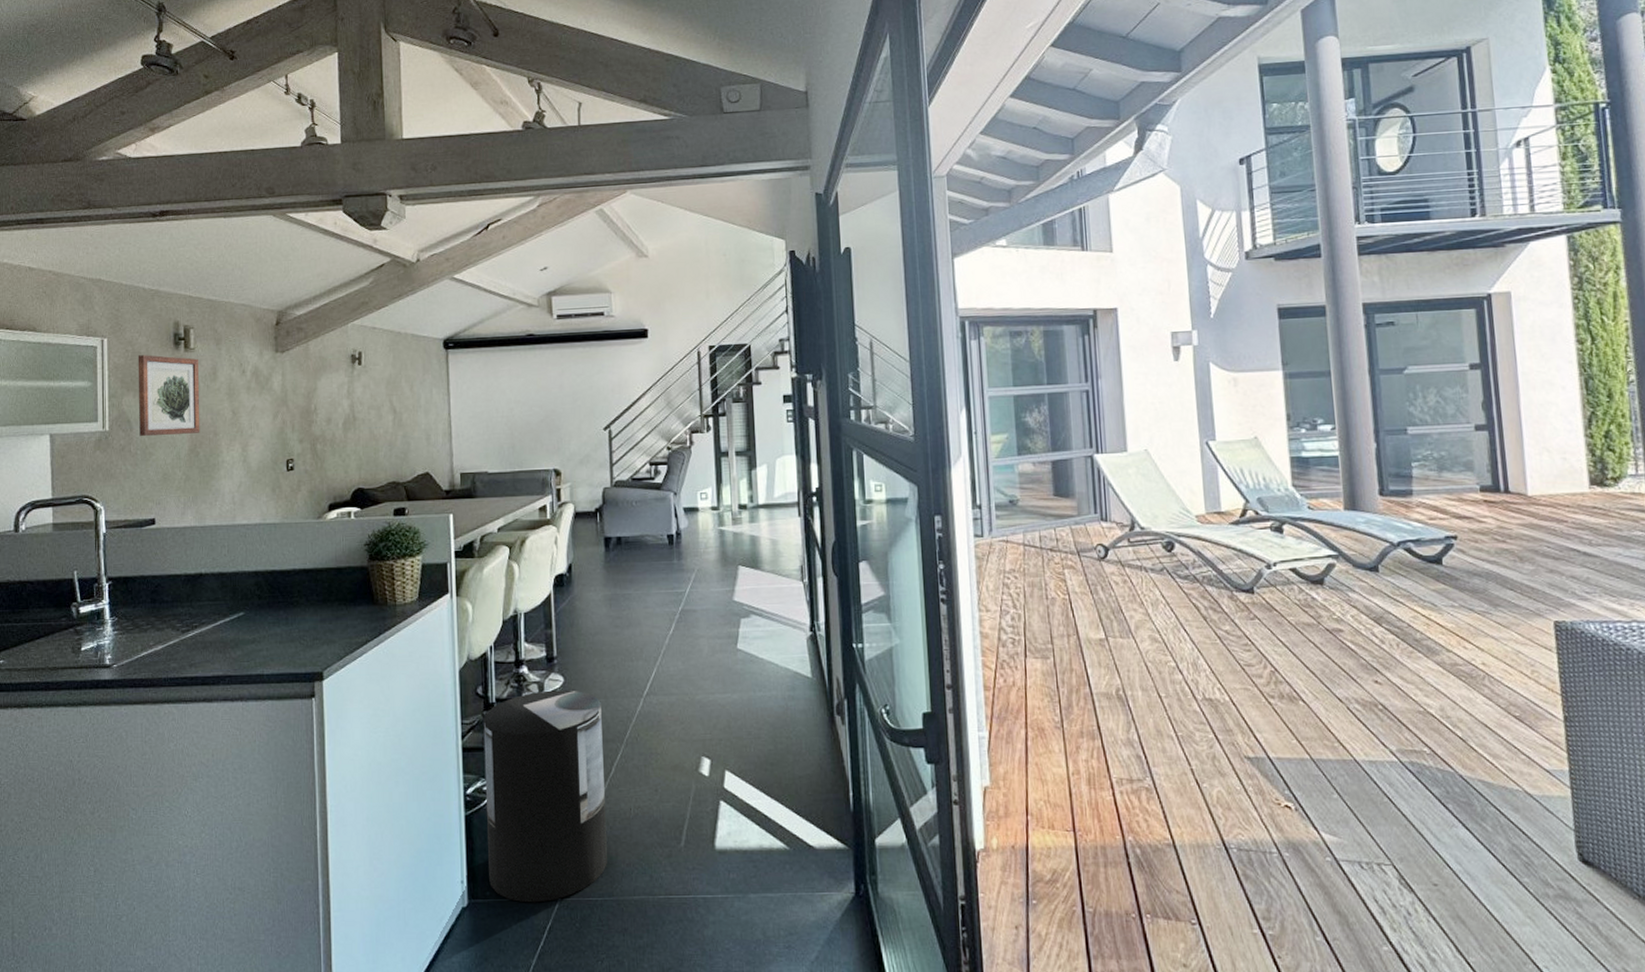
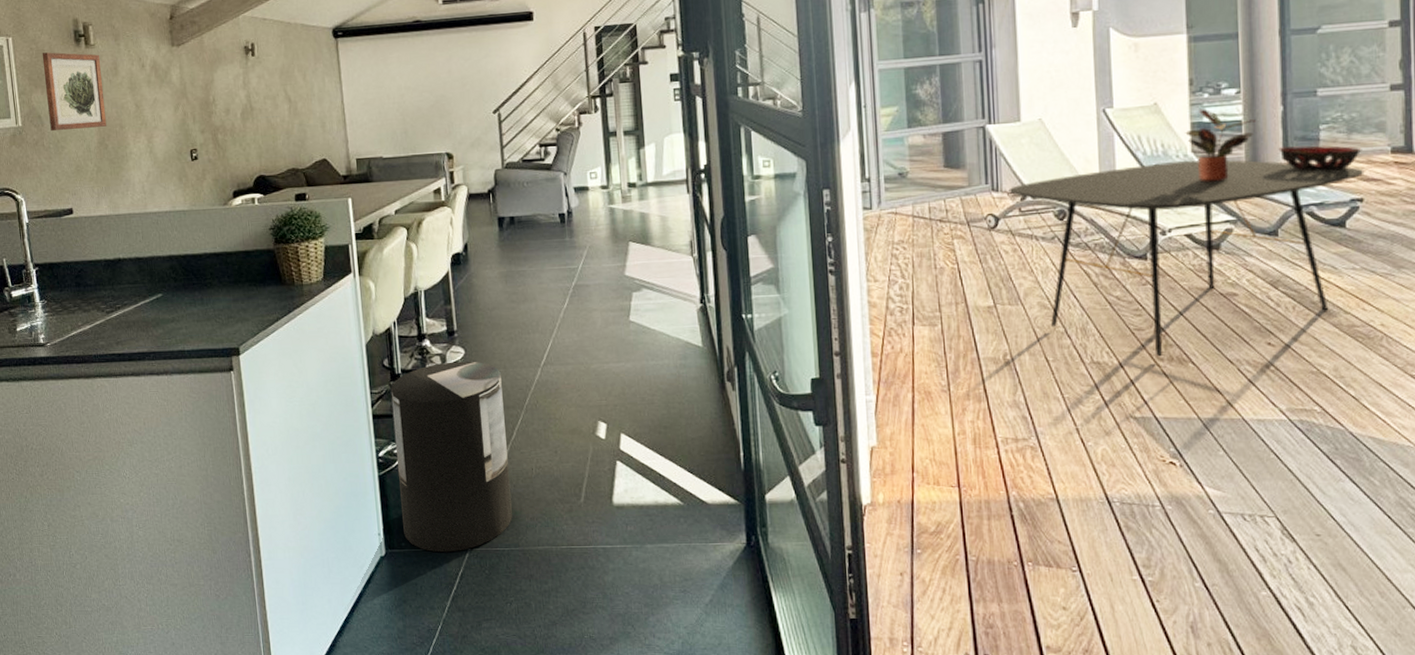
dining table: none [1117,495,1457,694] -> present [1009,160,1365,357]
potted plant: none [1285,444,1352,517] -> present [1185,109,1256,182]
decorative bowl: none [1374,482,1453,508] -> present [1278,145,1362,171]

